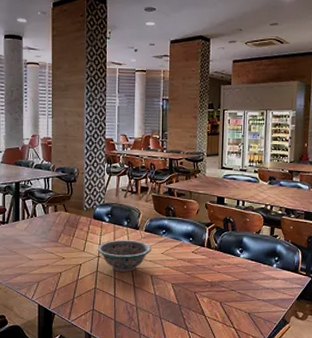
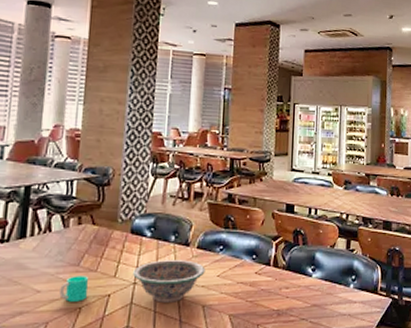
cup: none [45,249,66,268] -> present [59,276,89,302]

